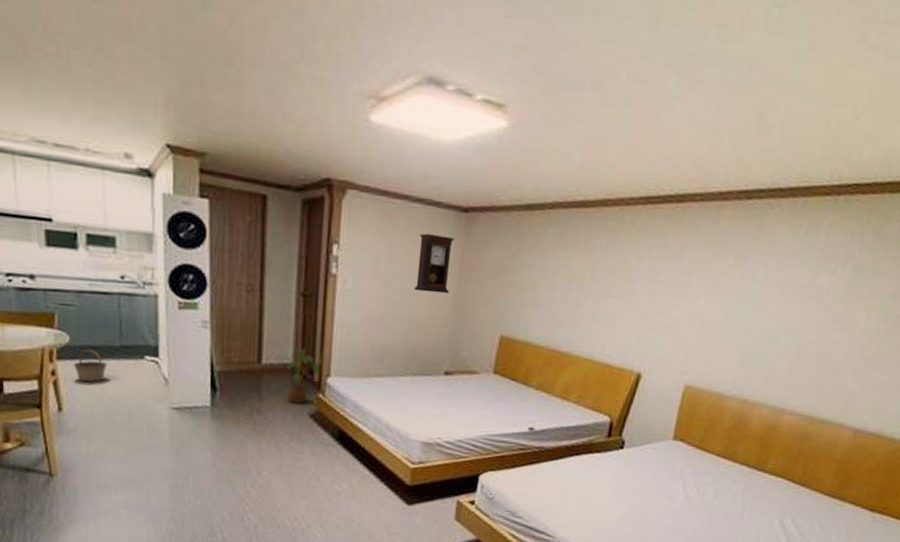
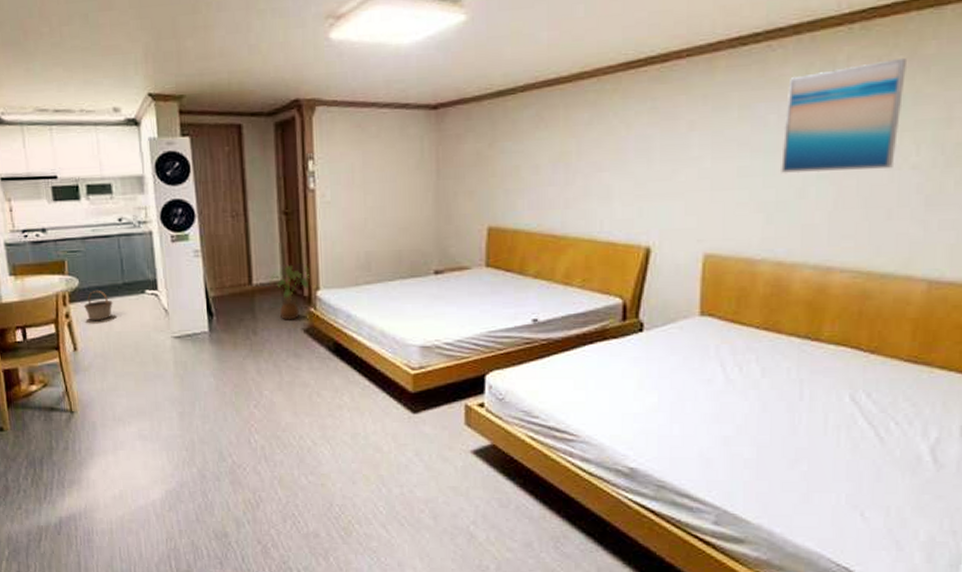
pendulum clock: present [414,233,454,294] -> none [391,135,428,194]
wall art: none [759,233,874,329] -> present [781,58,906,174]

